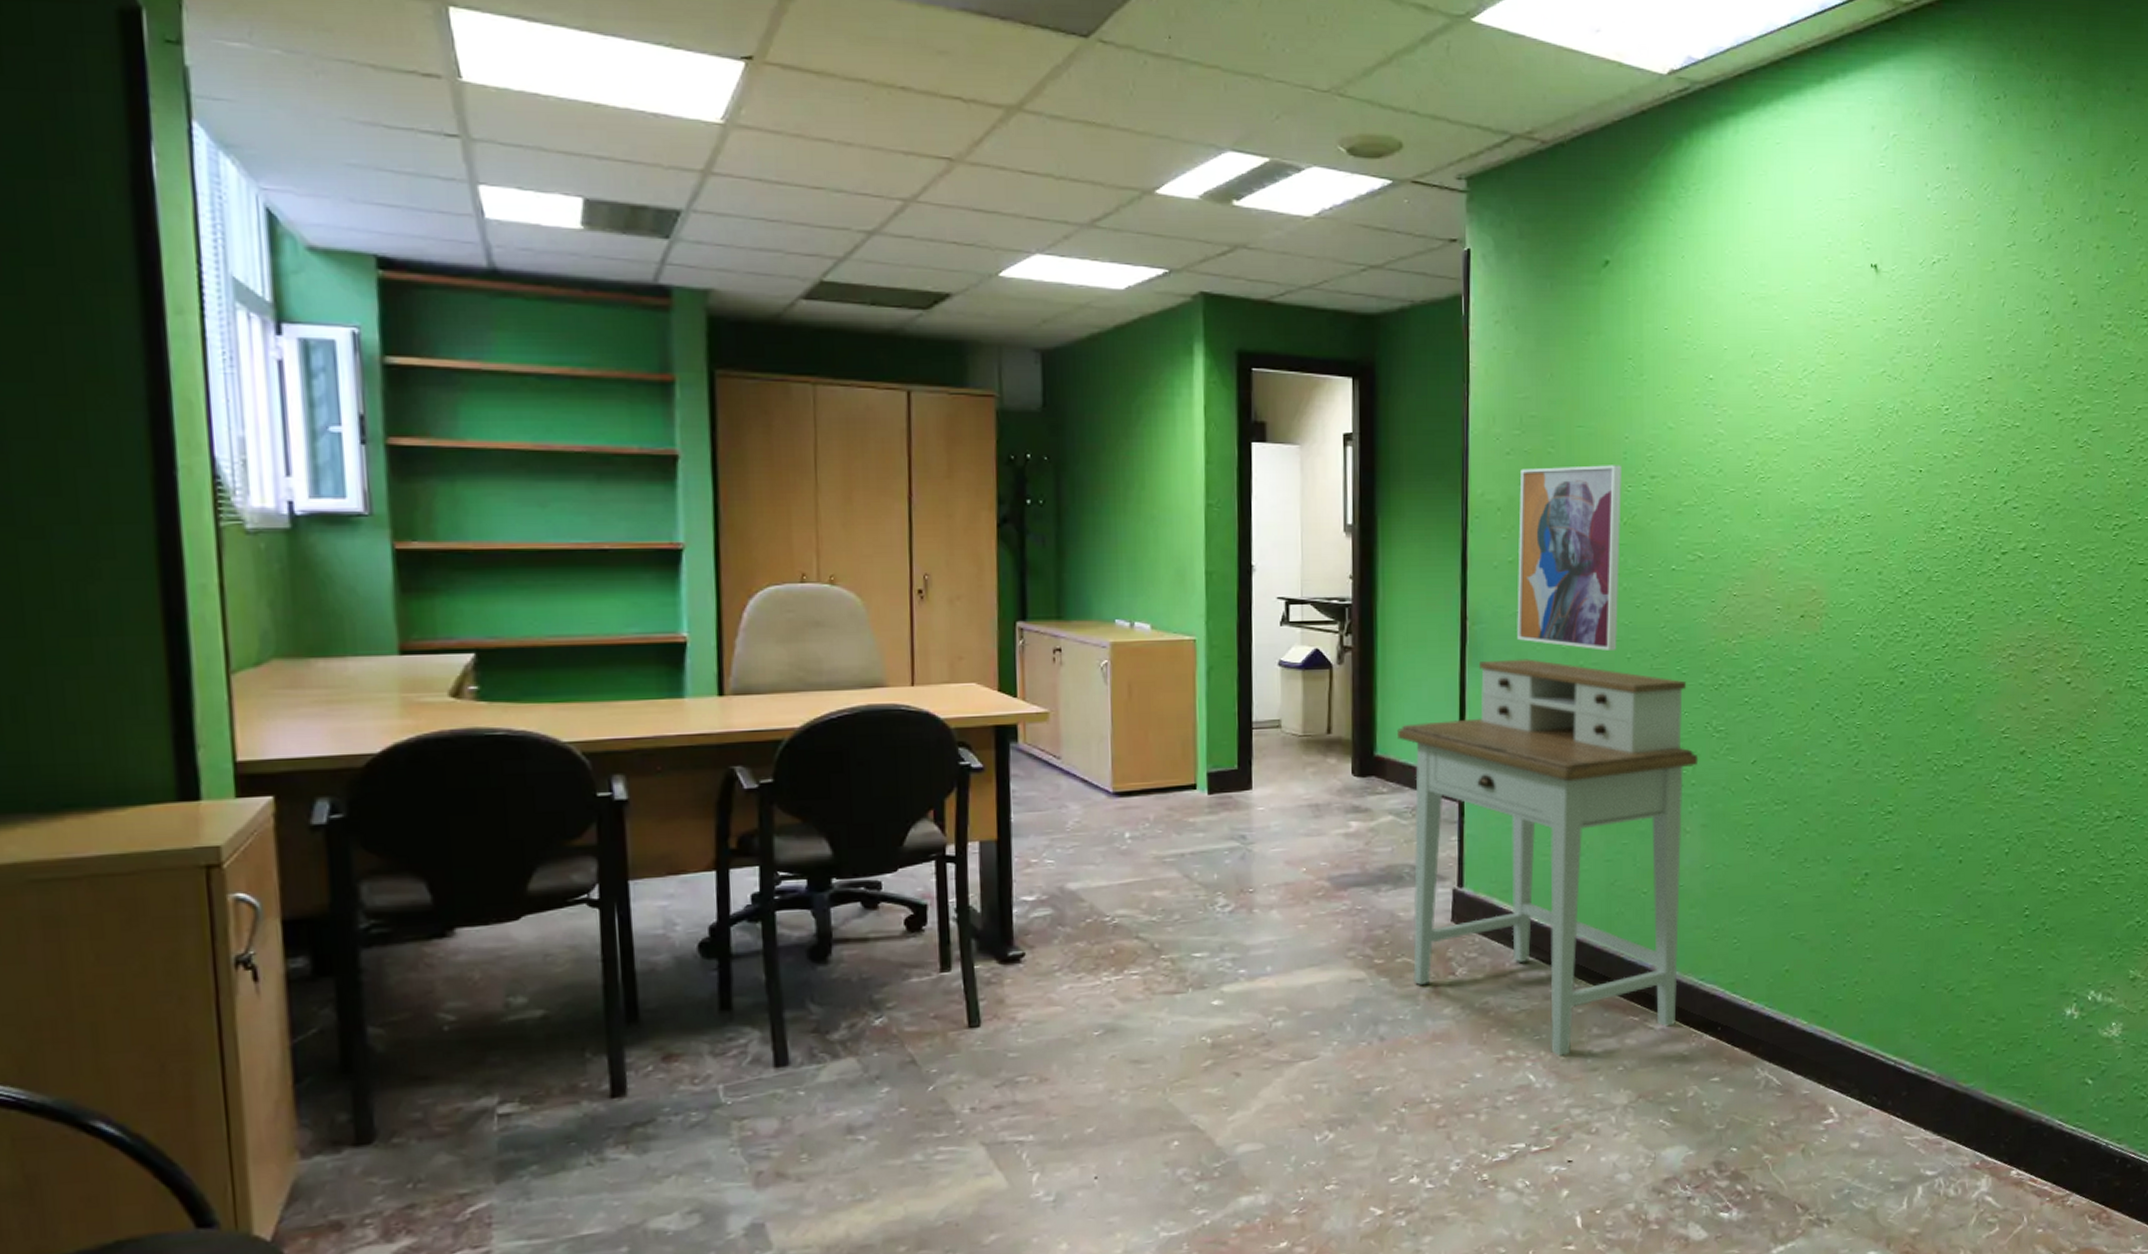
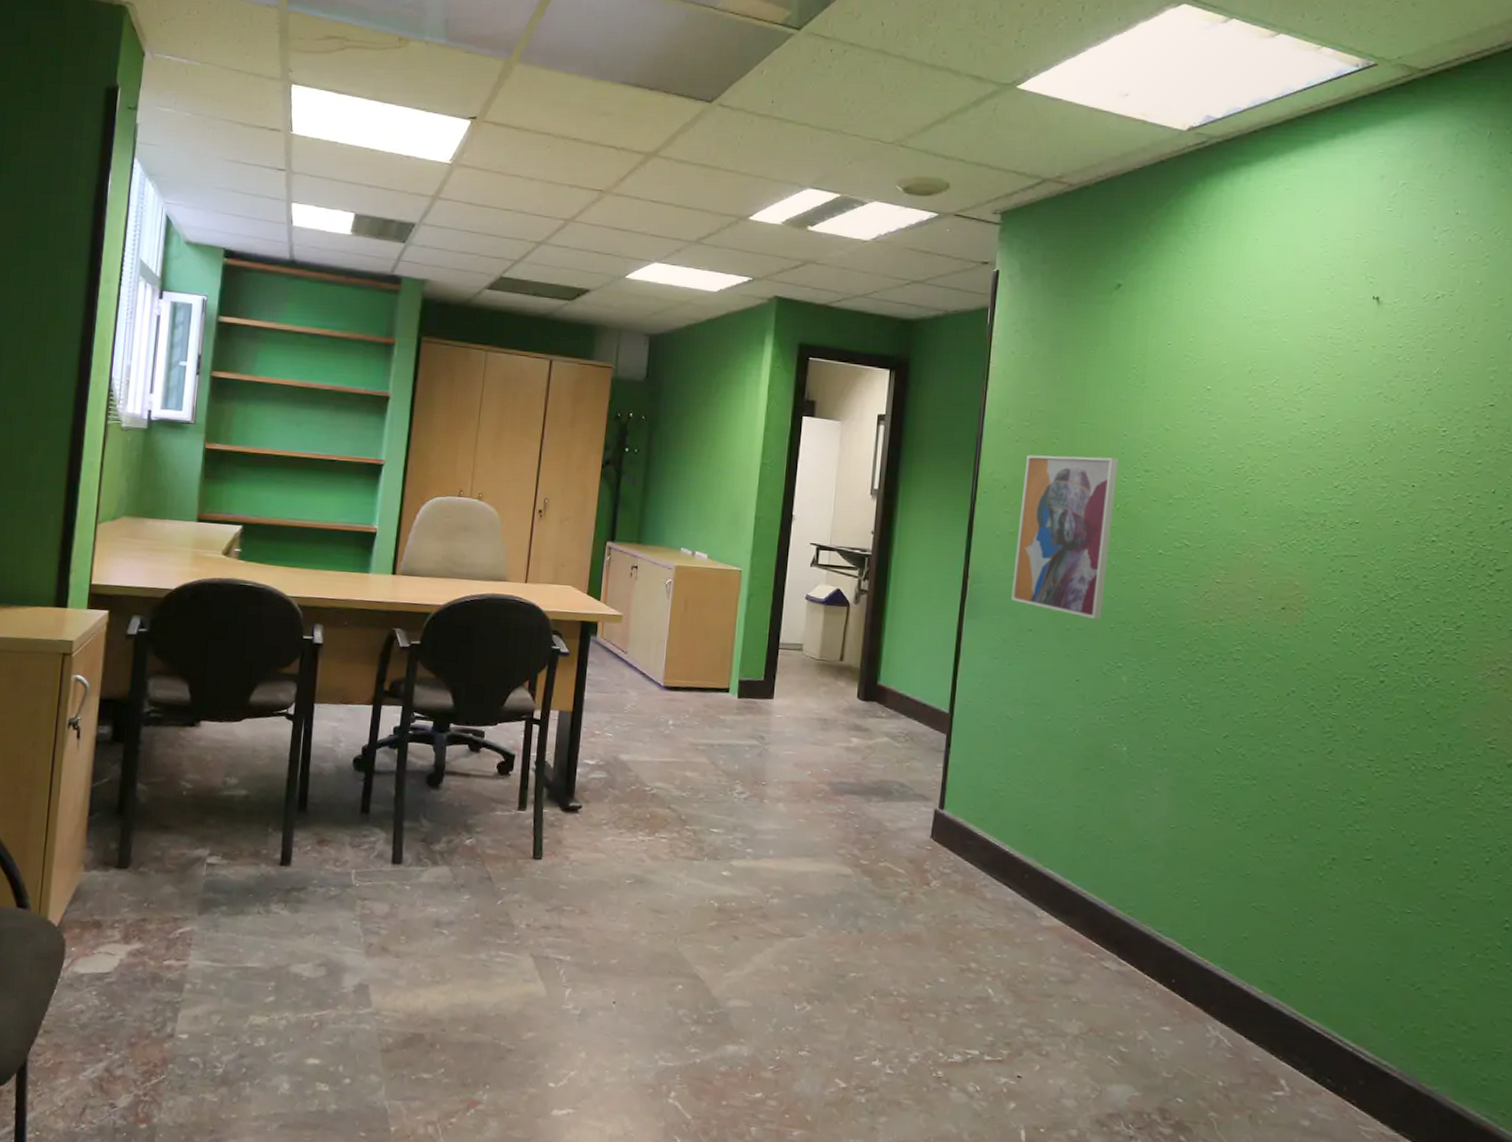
desk: present [1397,659,1699,1056] -> none [892,615,1172,978]

